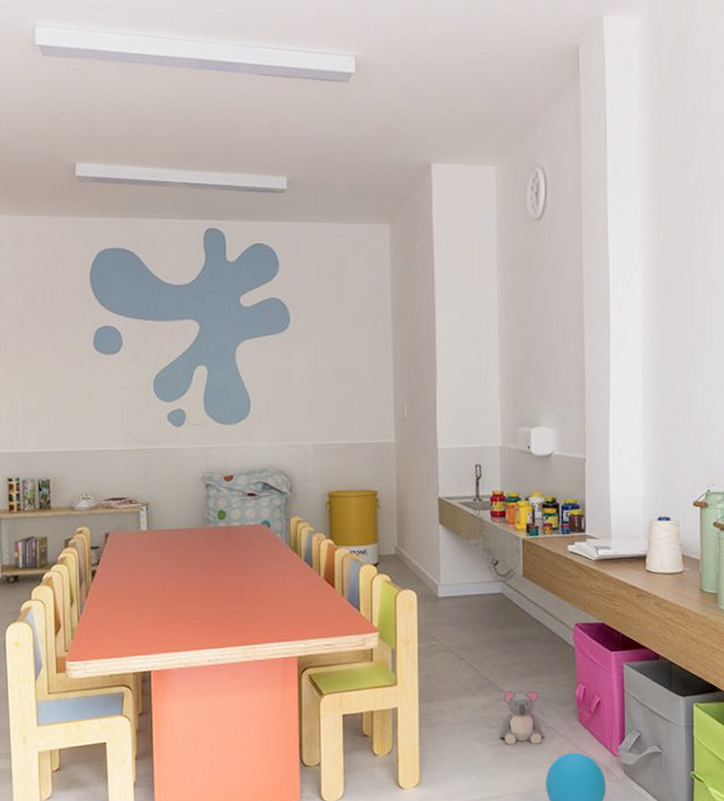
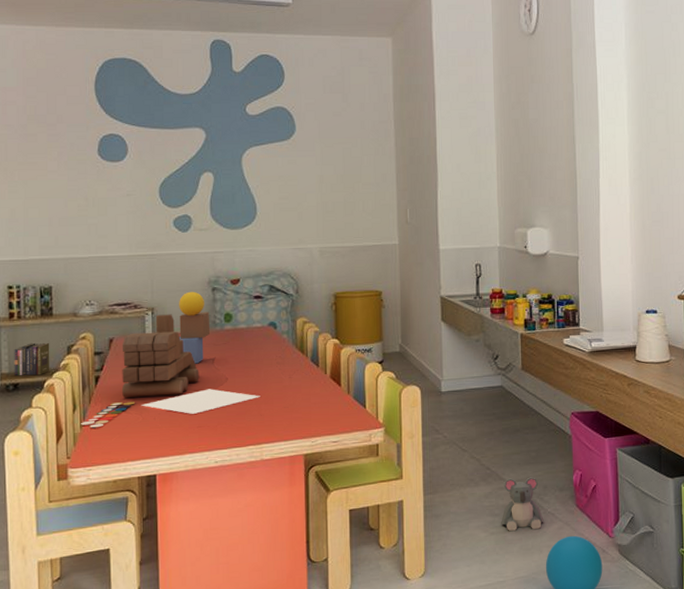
paint palette: none [78,597,130,623] -> present [81,402,135,428]
toy train: none [117,510,193,593] -> present [121,314,200,397]
paper sheet: none [136,587,254,612] -> present [141,389,260,414]
toy blocks: none [173,487,203,561] -> present [179,291,210,364]

